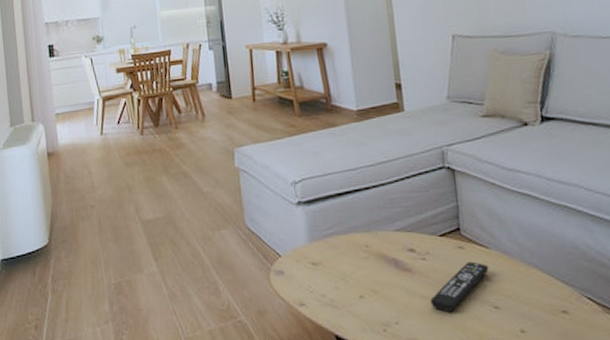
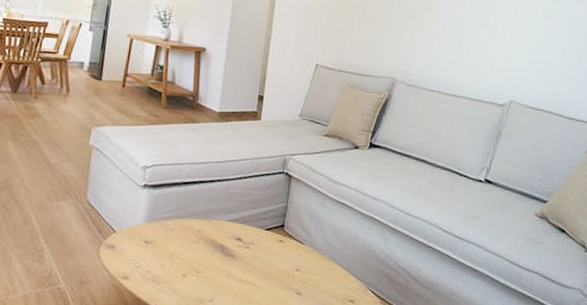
remote control: present [430,261,489,312] -> none [244,253,301,294]

